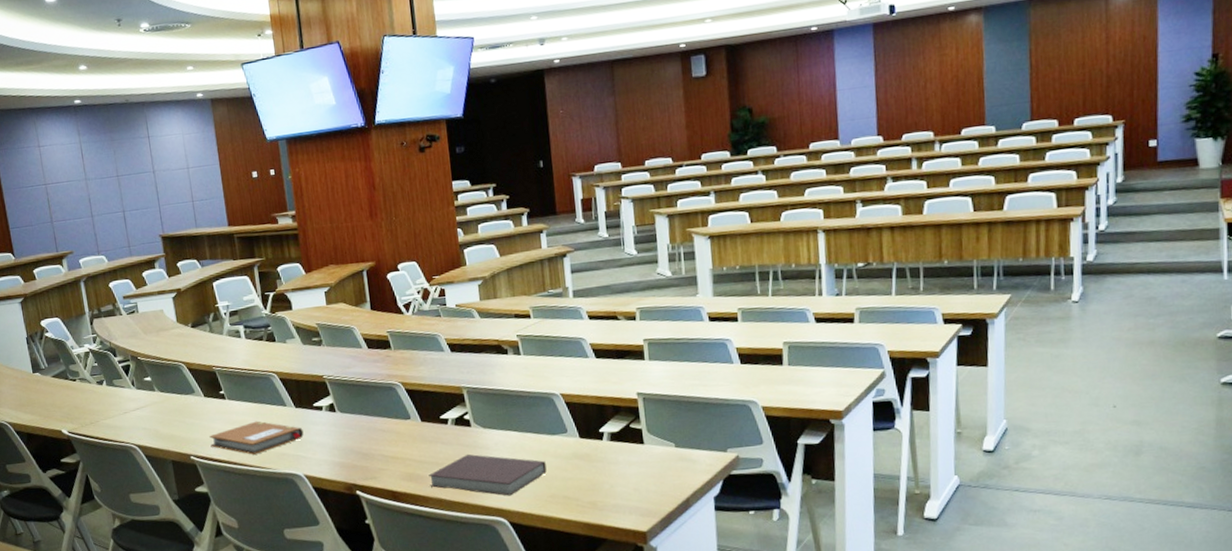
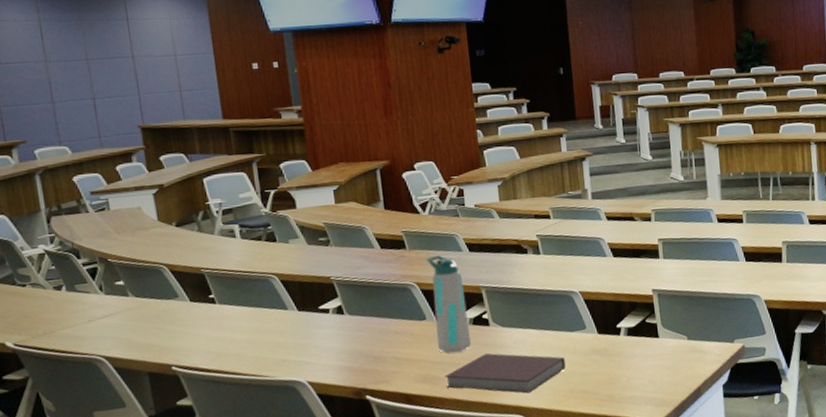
notebook: present [209,421,304,455] -> none [195,326,308,363]
water bottle: none [410,355,454,453] -> present [426,255,472,354]

